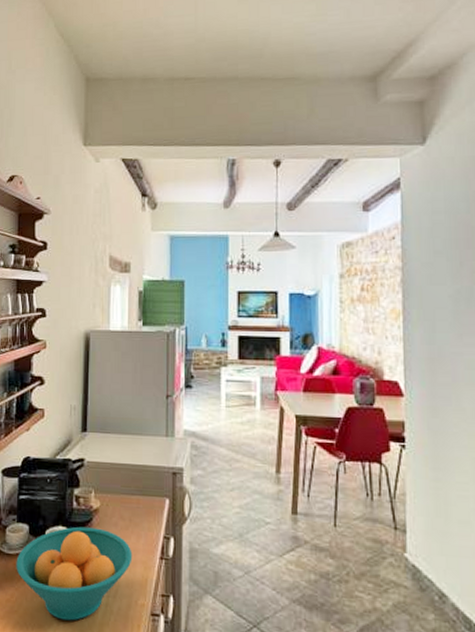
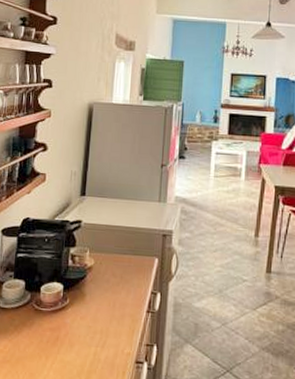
fruit bowl: present [16,526,133,621] -> none [10,282,122,369]

